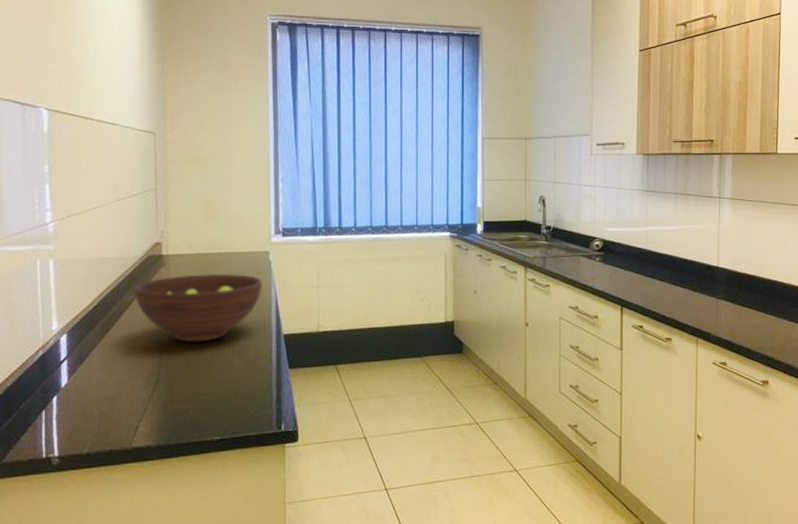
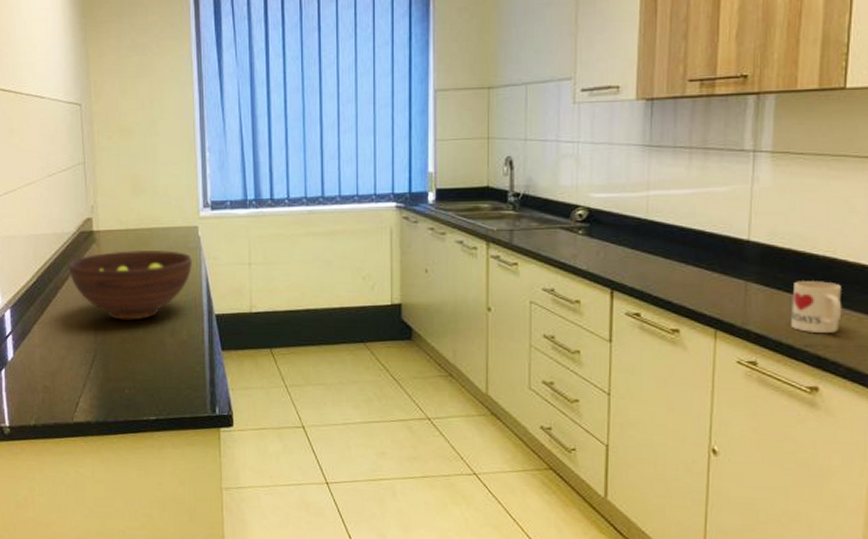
mug: none [748,298,782,338] -> present [791,281,842,333]

